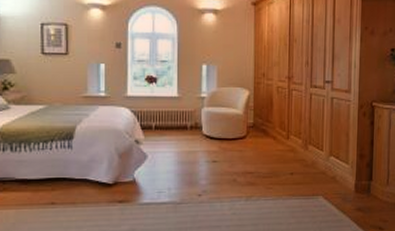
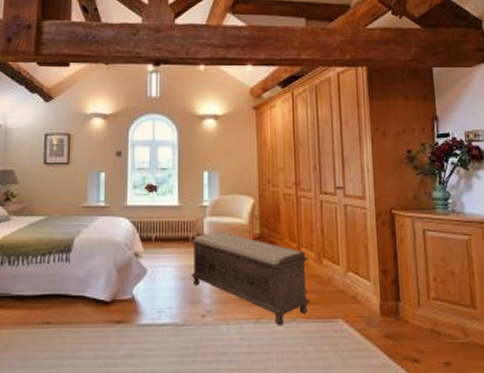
bench: none [188,121,296,203] -> present [191,232,310,326]

